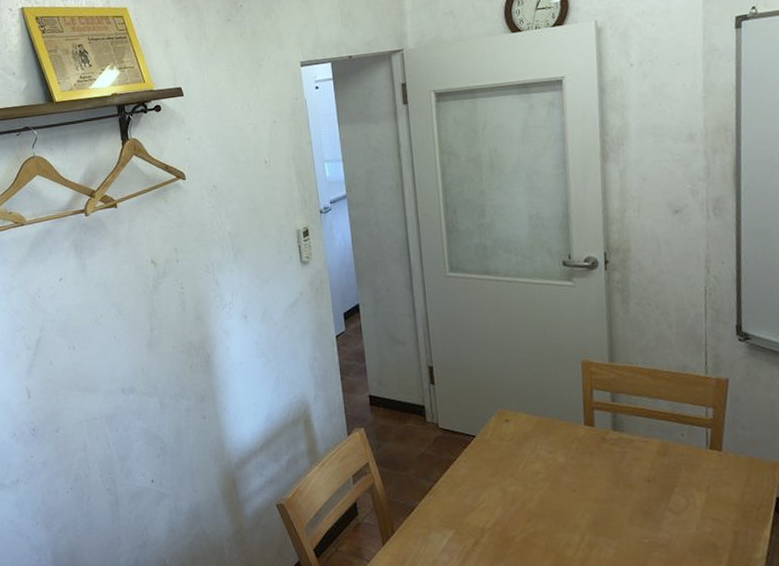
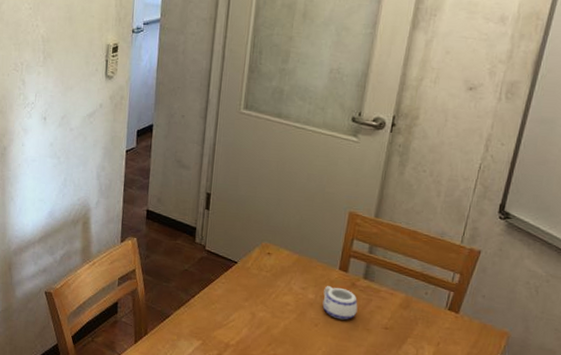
mug: none [573,444,614,480] -> present [322,286,358,320]

